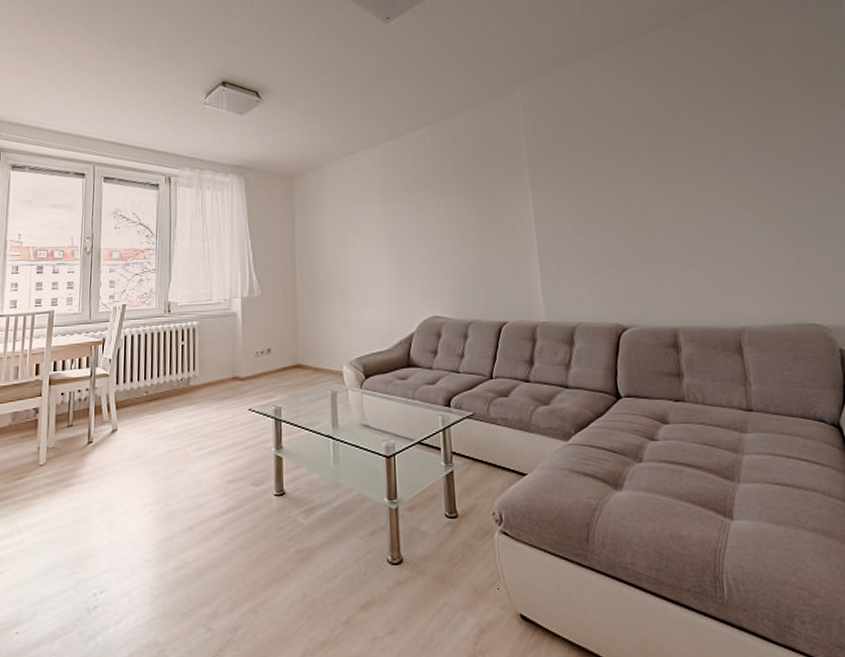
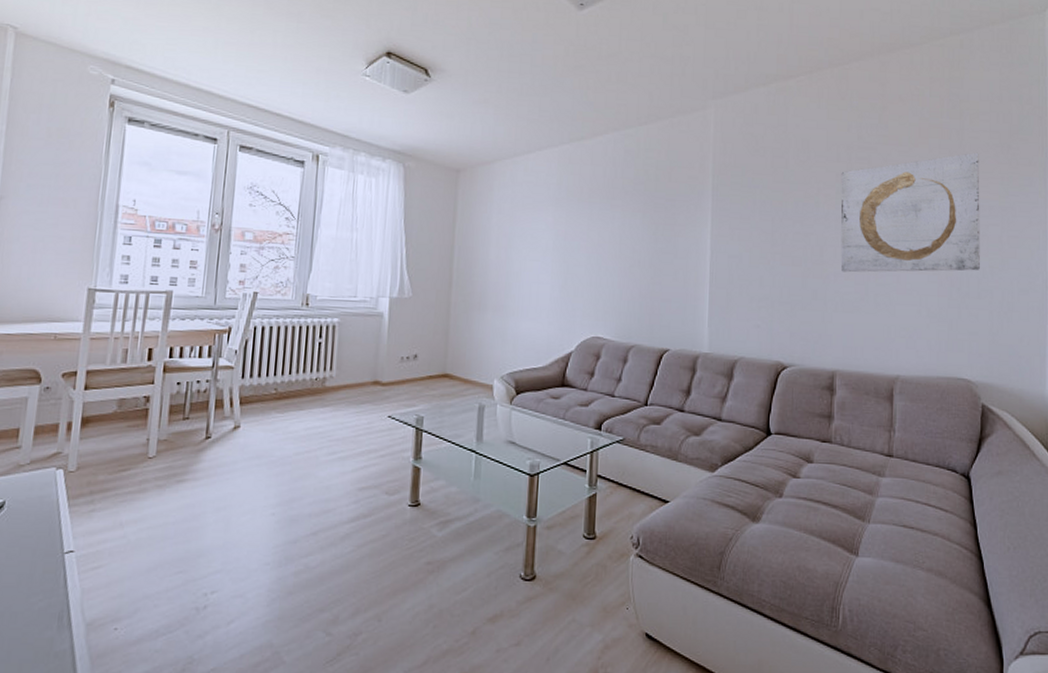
wall art: none [652,100,811,230] -> present [840,152,980,273]

